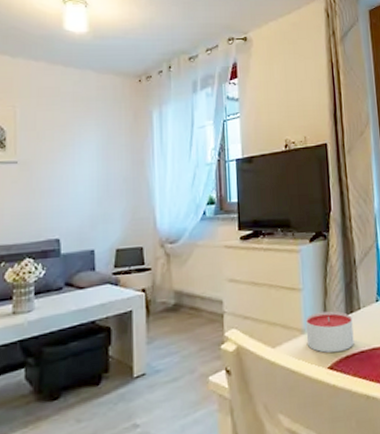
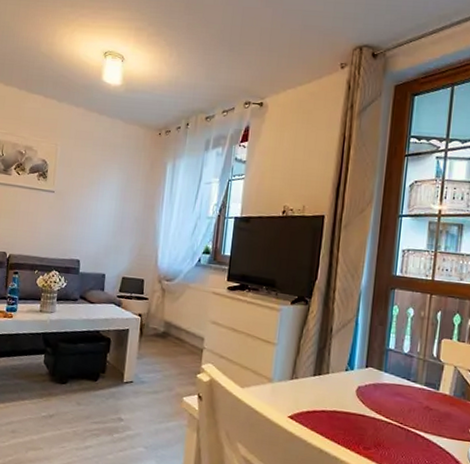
candle: present [305,311,354,353] -> none [272,367,320,406]

